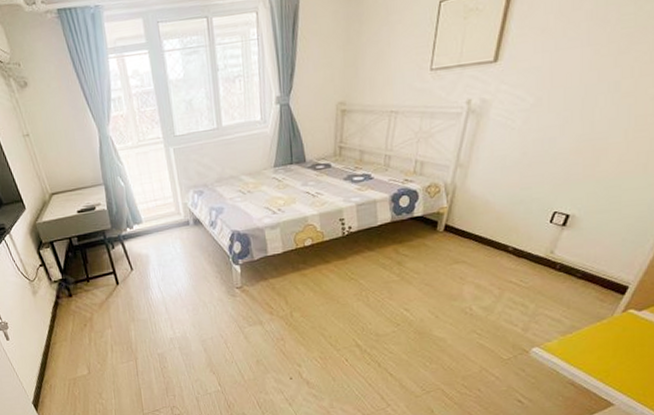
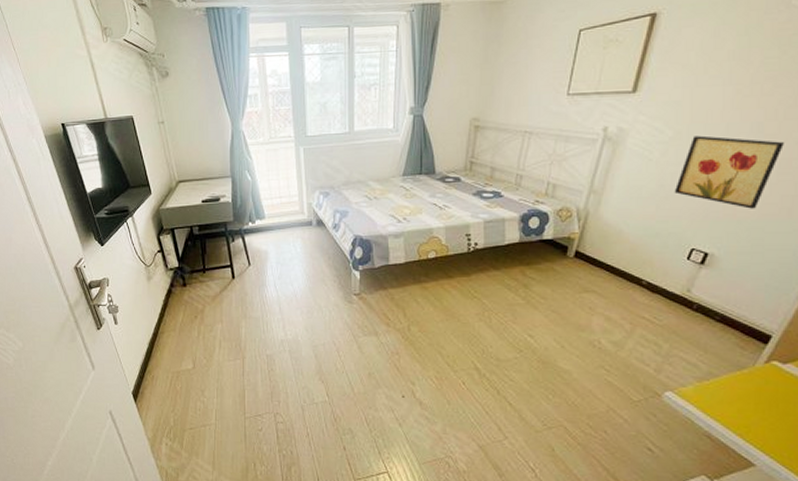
wall art: none [536,98,641,168] -> present [674,135,785,209]

